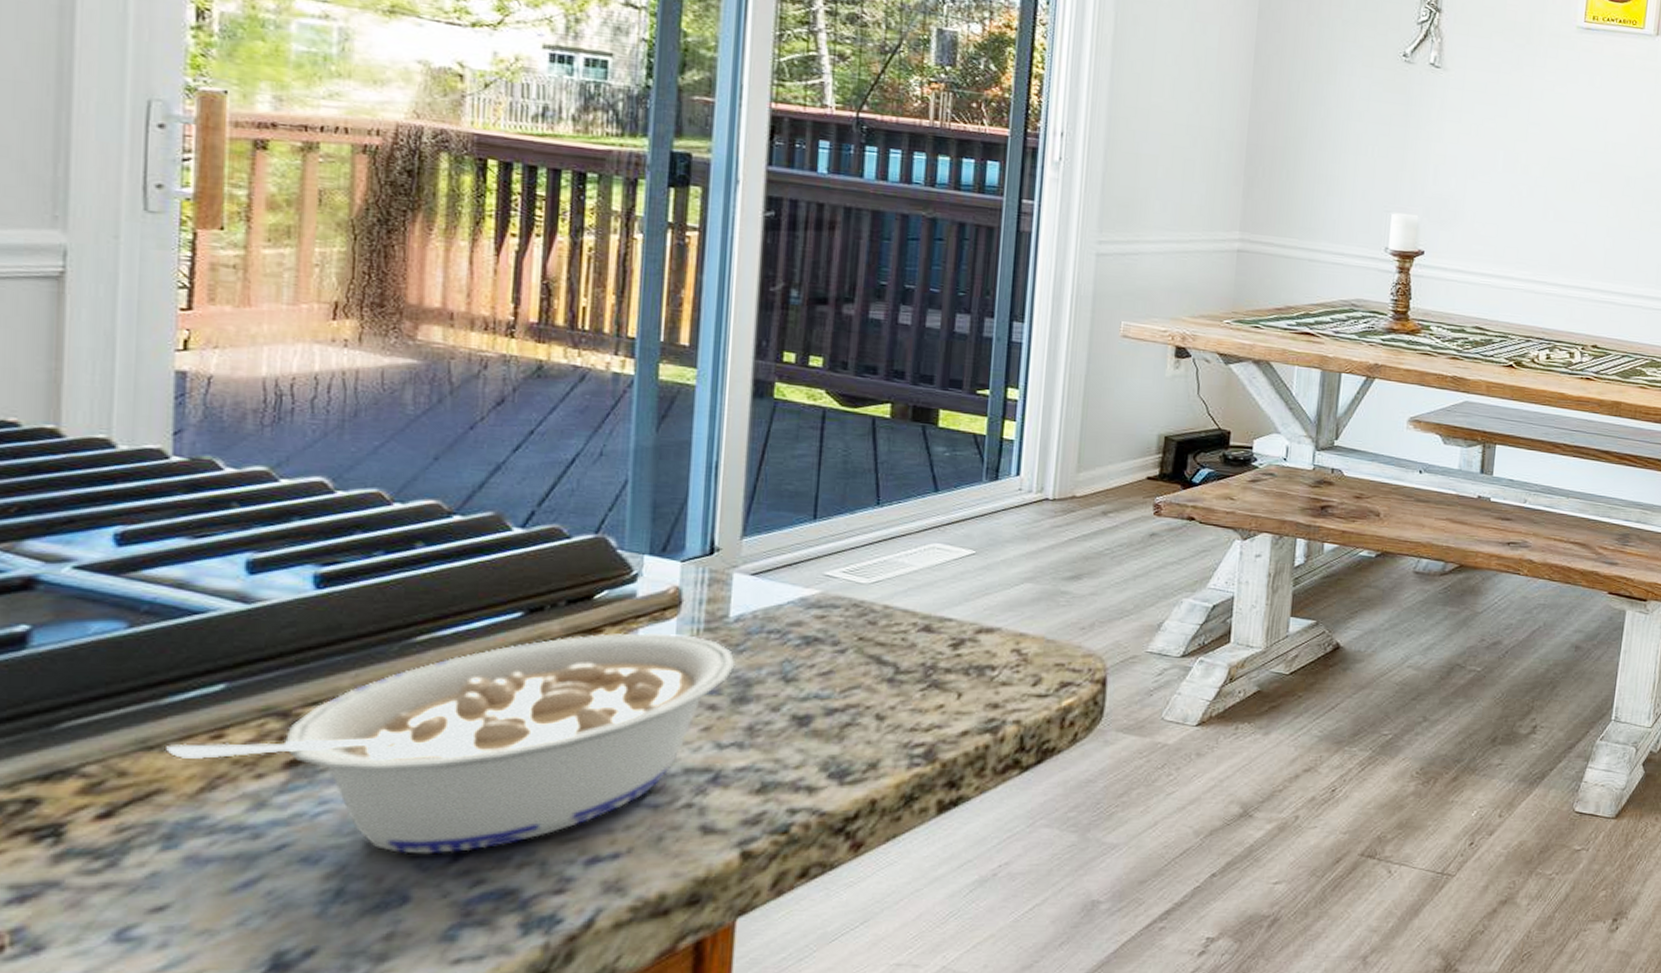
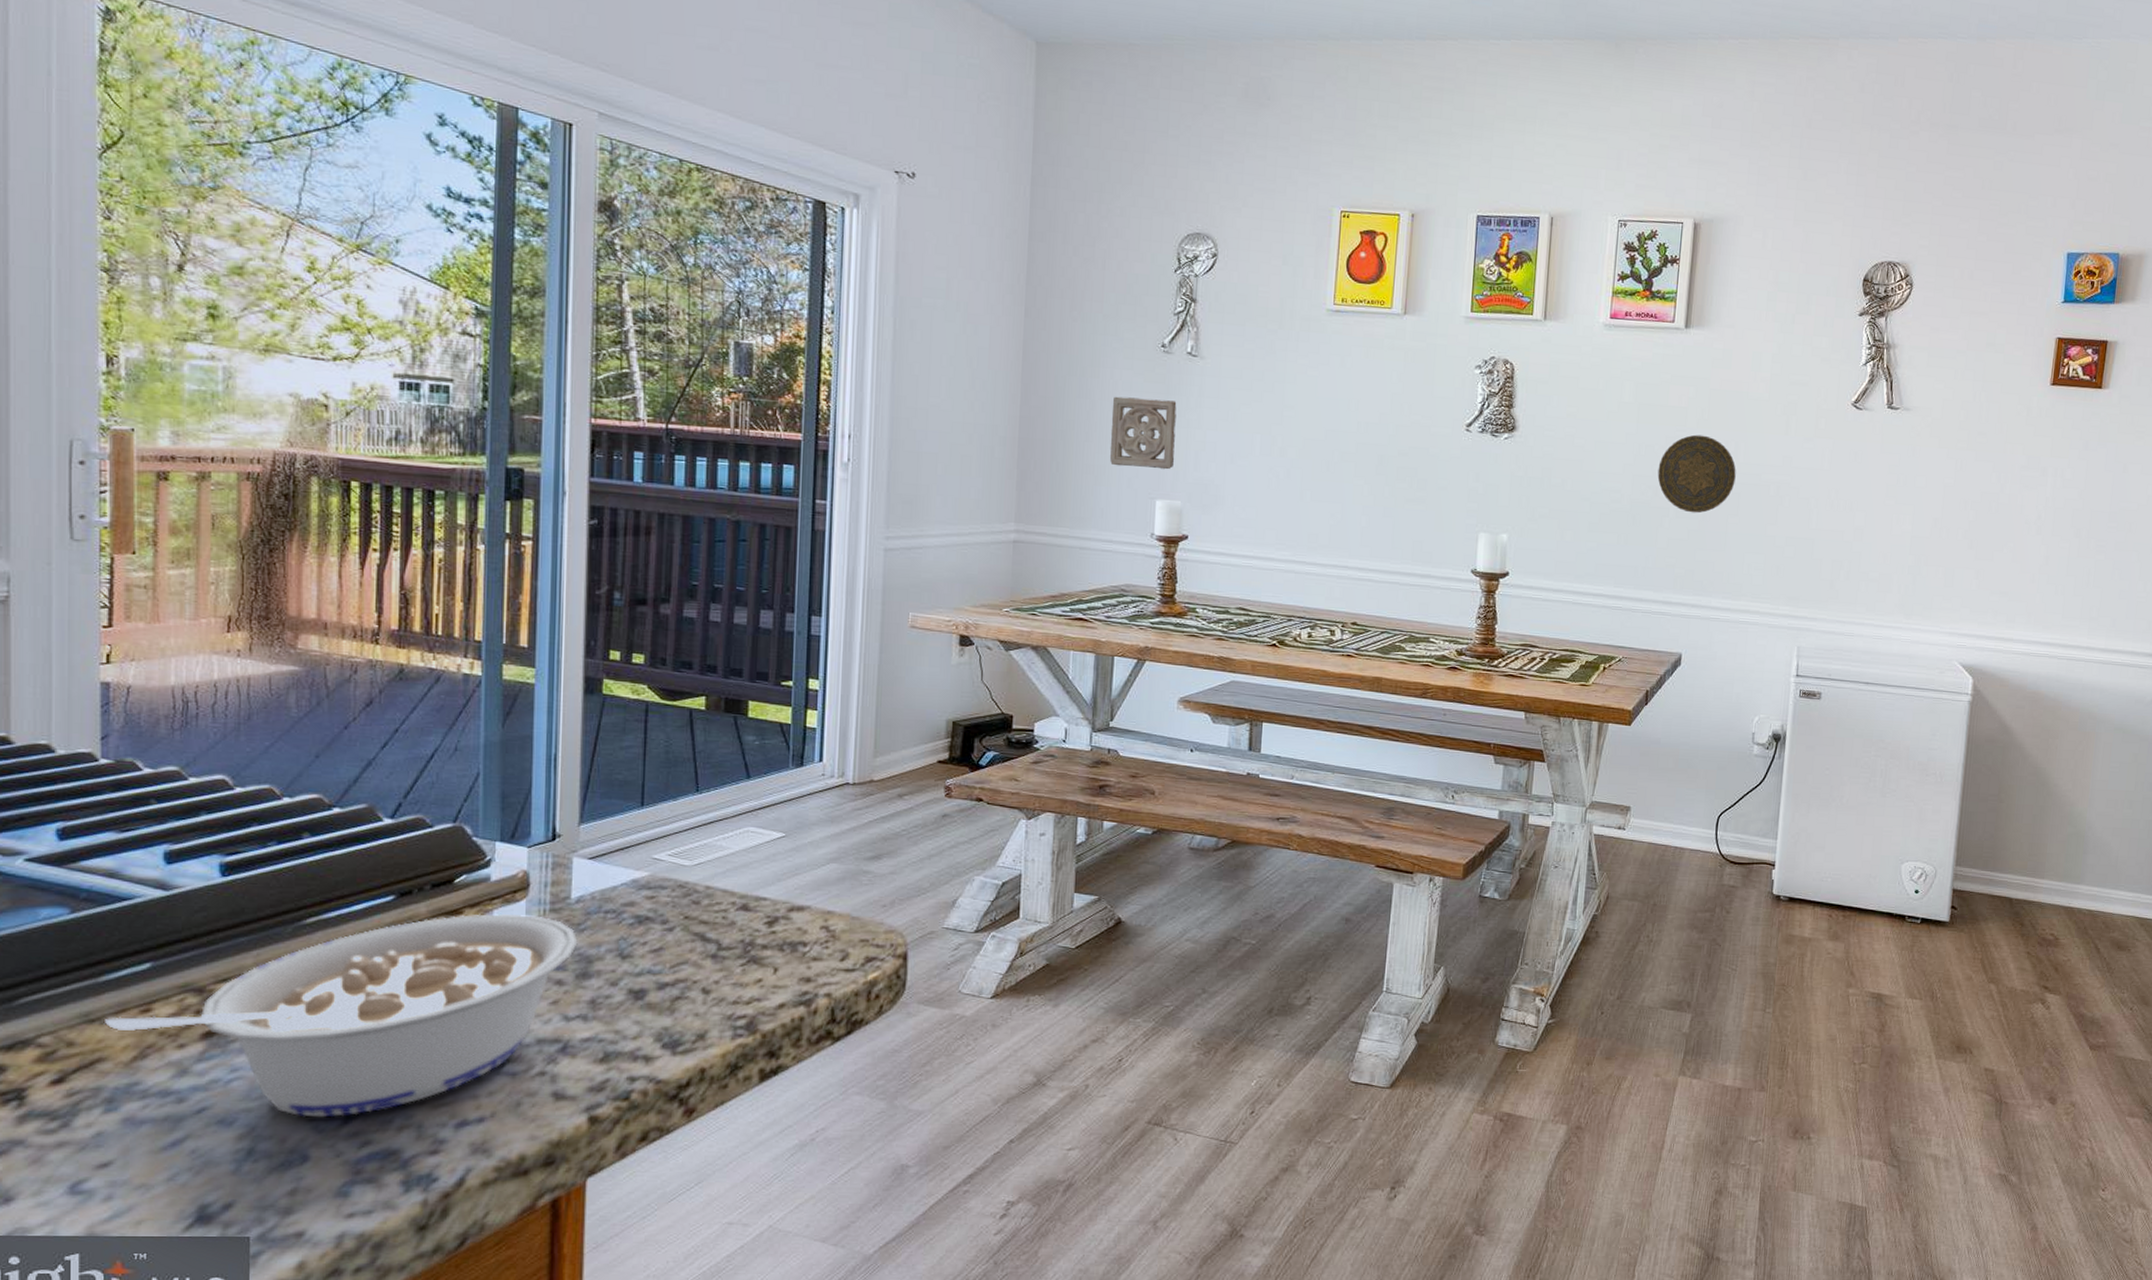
wall ornament: none [1343,104,1417,183] -> present [1109,396,1177,470]

